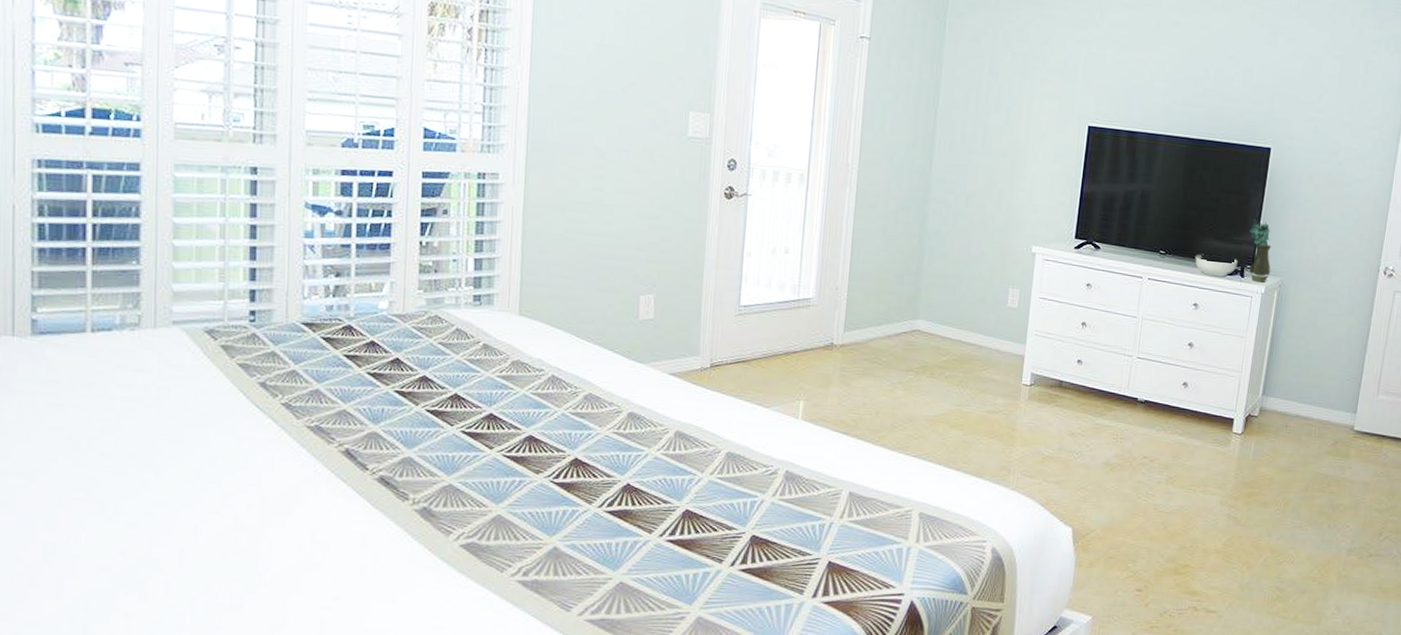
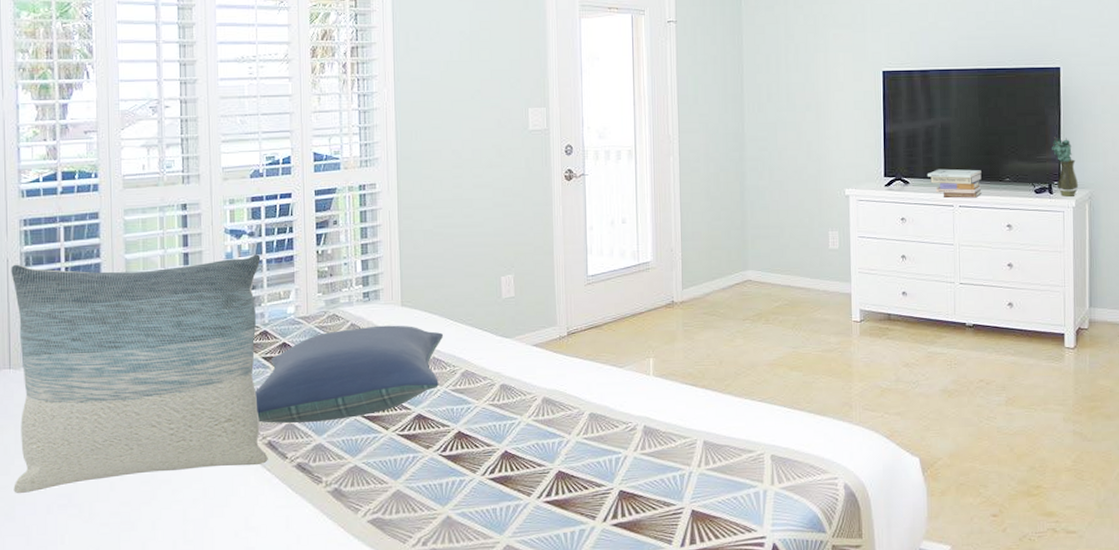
pillow: none [14,212,349,482] -> present [11,254,268,494]
pillow: none [332,333,567,434] -> present [255,325,444,423]
books: none [1120,237,1176,272] -> present [928,169,982,198]
bowl: present [1195,254,1238,278] -> none [1002,176,1045,197]

